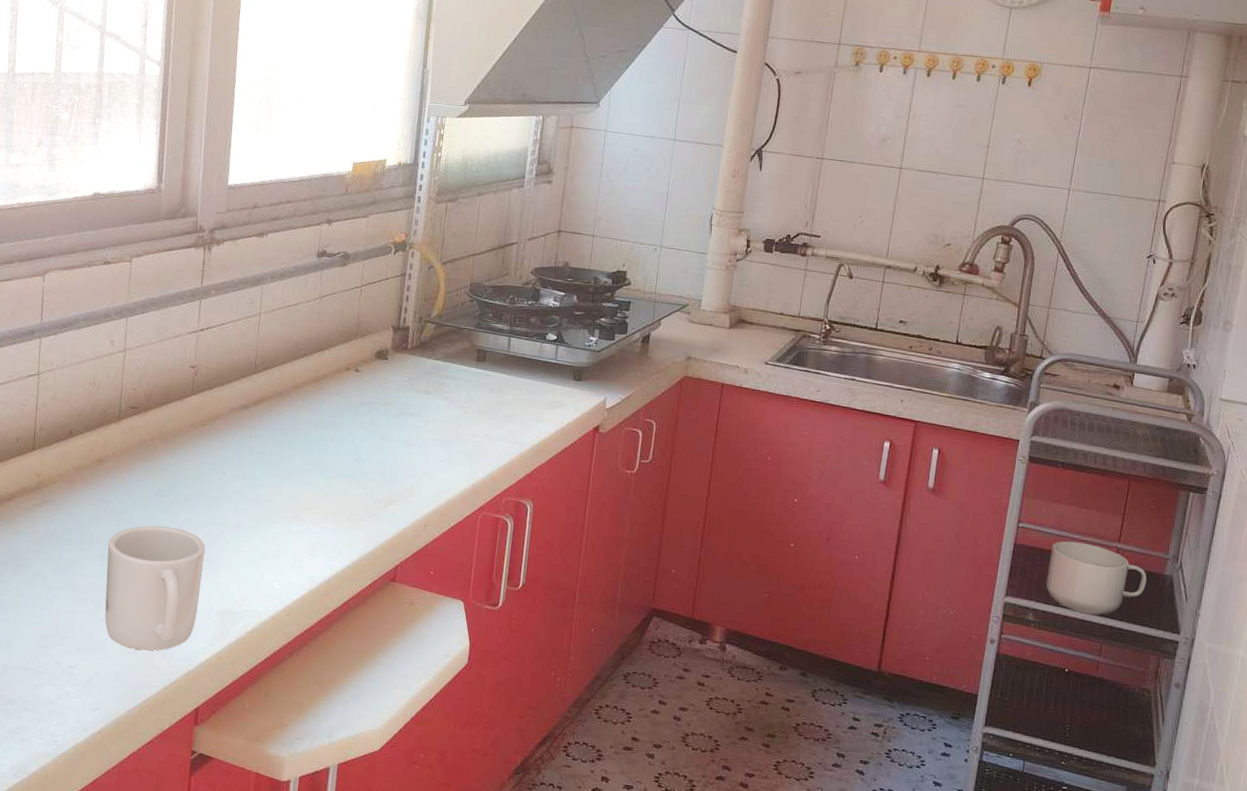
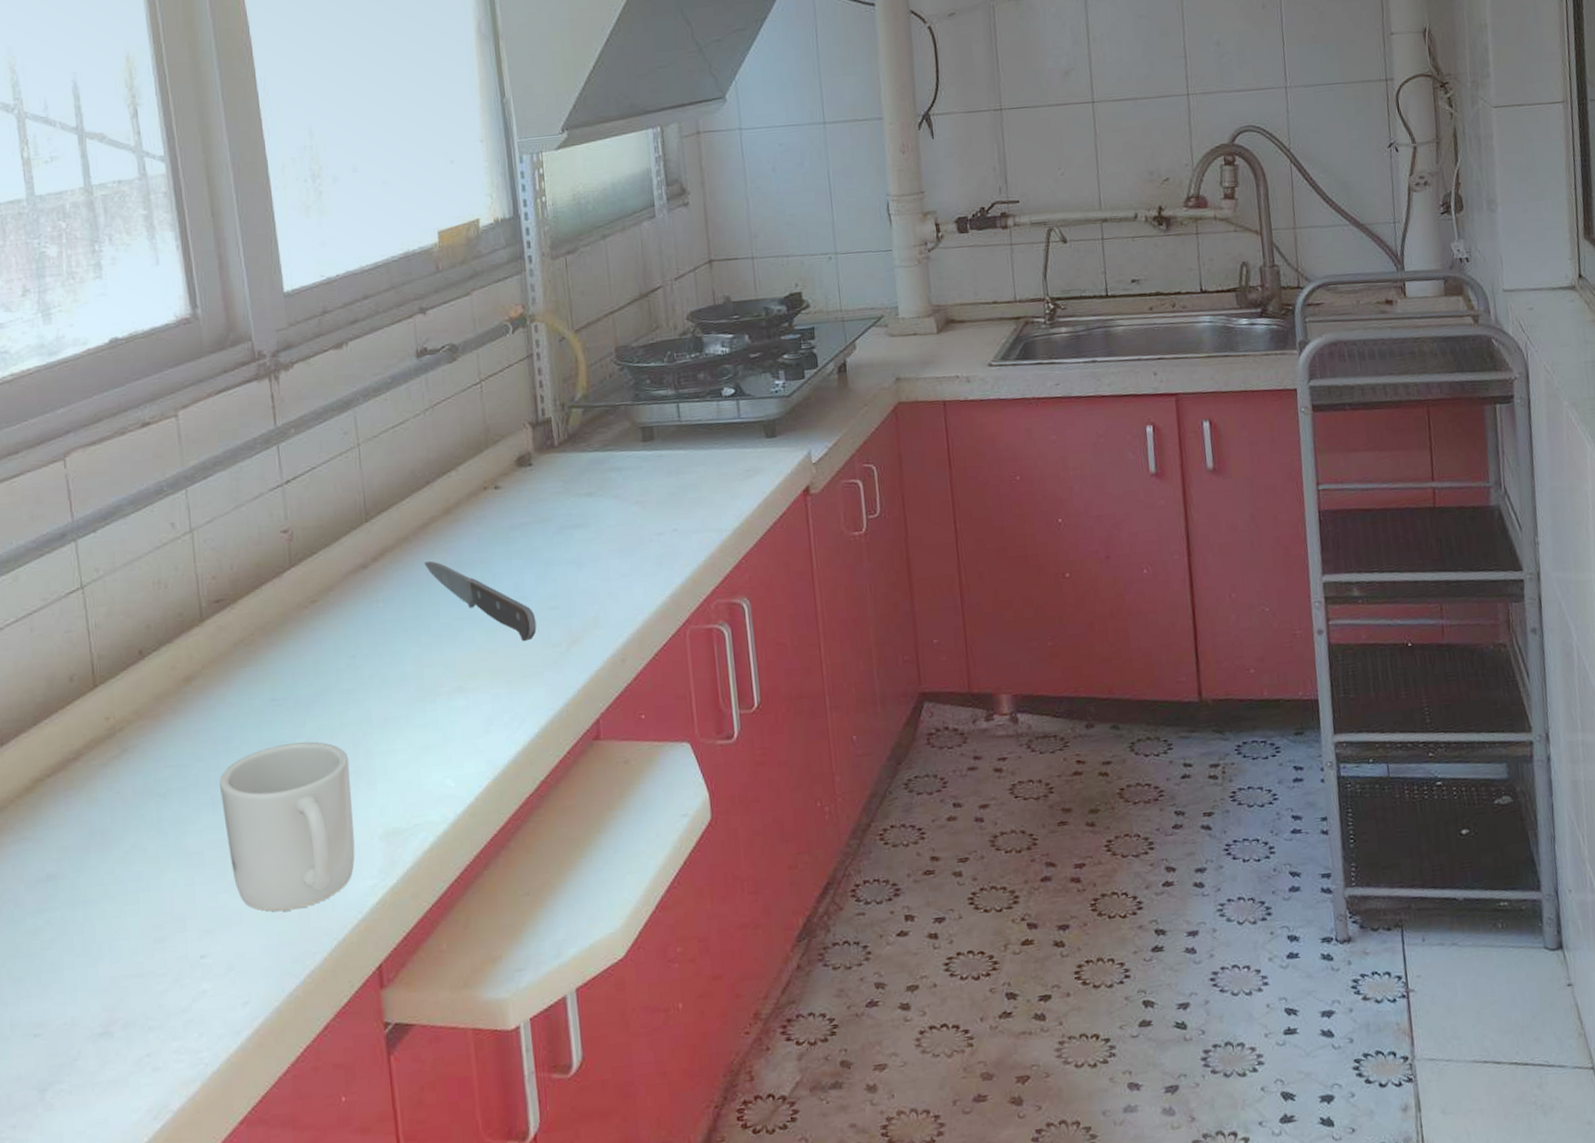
kitchen knife: none [290,414,366,494] -> present [424,560,537,642]
cup: present [1045,540,1147,616] -> none [1360,490,1474,574]

